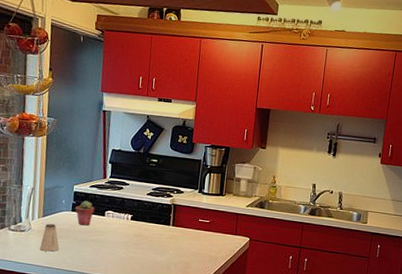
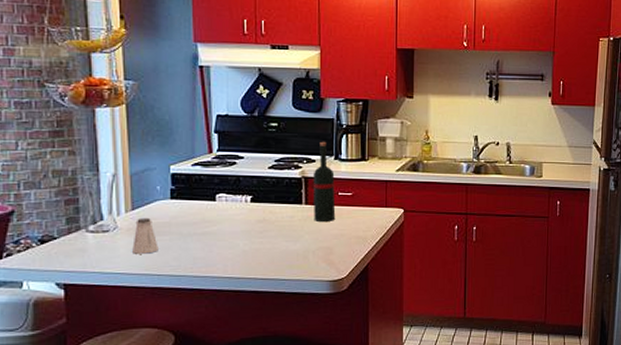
potted succulent: present [75,200,95,226] -> none [175,184,202,216]
wine bottle: none [177,177,198,242] -> present [311,141,336,221]

